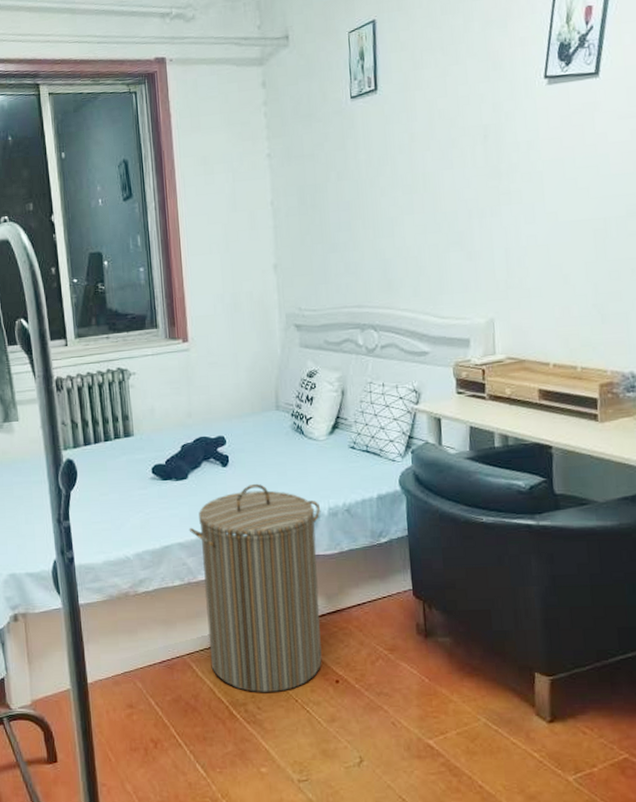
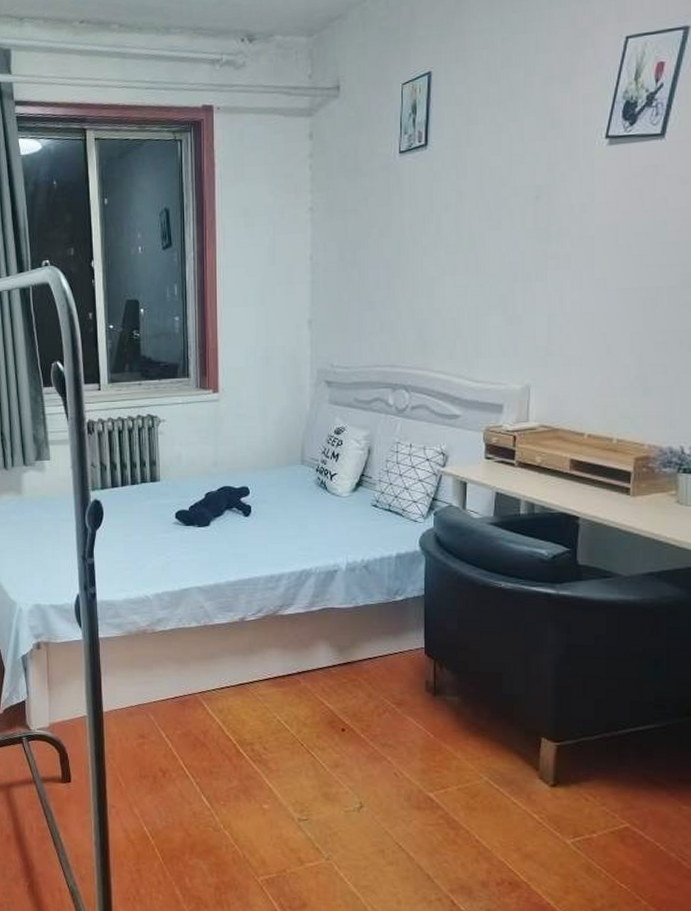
laundry hamper: present [188,483,322,693] -> none [208,534,339,735]

